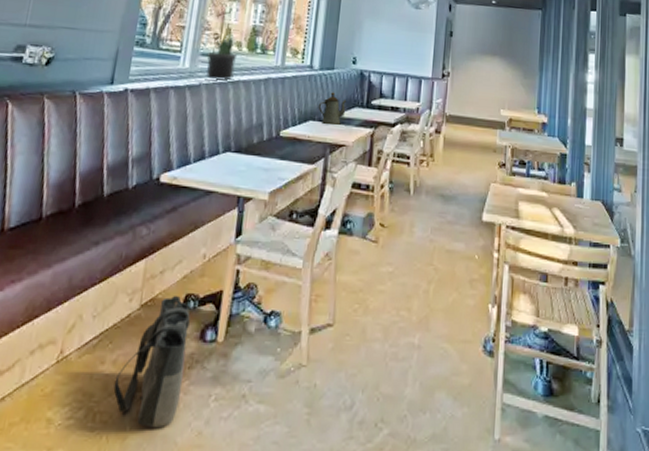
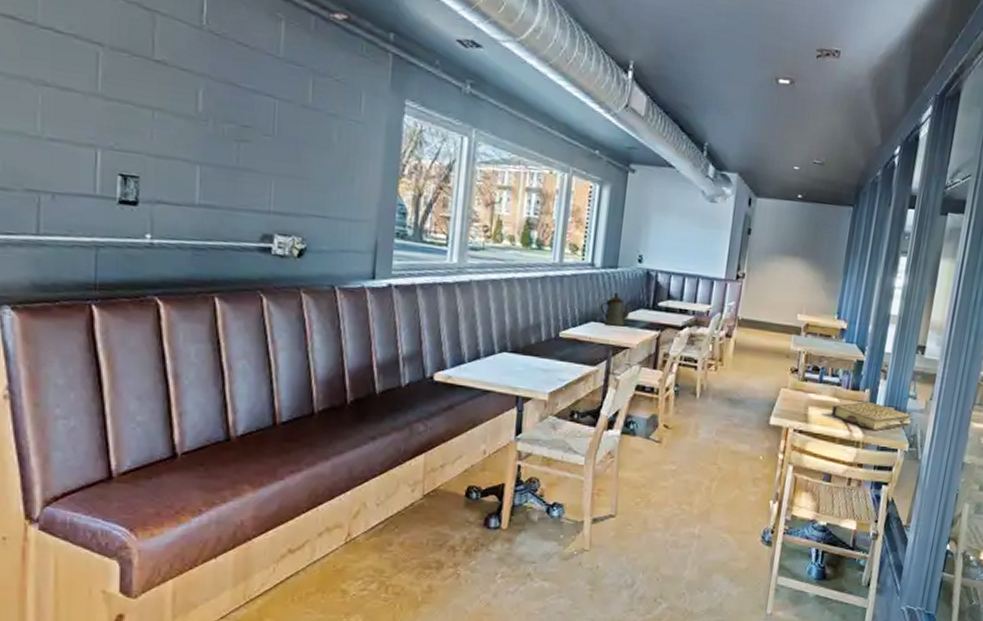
tote bag: present [113,296,191,427] -> none [403,488,473,599]
planter: present [206,33,238,81] -> none [476,225,511,278]
book: none [542,195,620,226] -> present [831,401,913,432]

